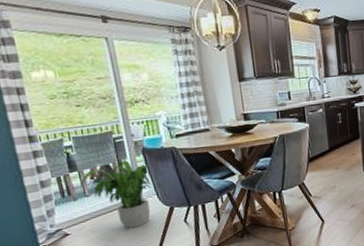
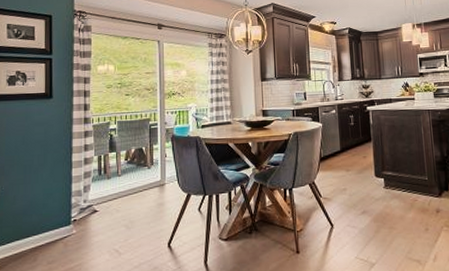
potted plant: present [80,160,154,229] -> none [116,145,176,212]

